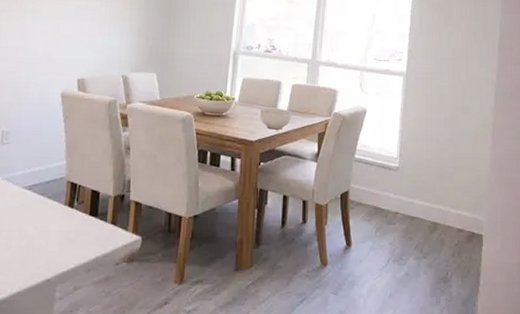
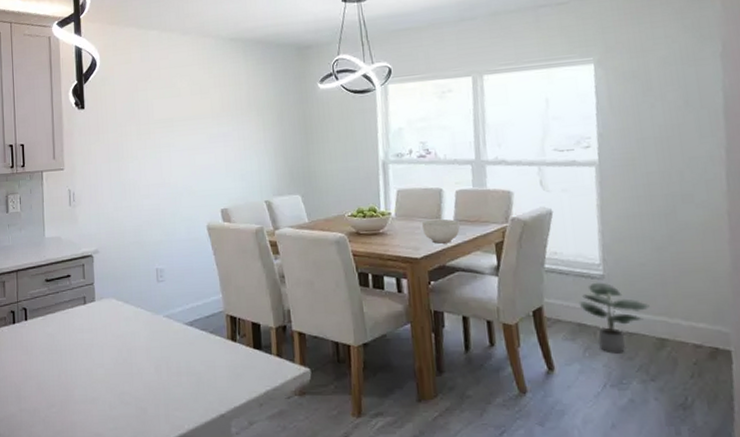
potted plant: none [377,173,429,234] -> present [579,282,650,354]

